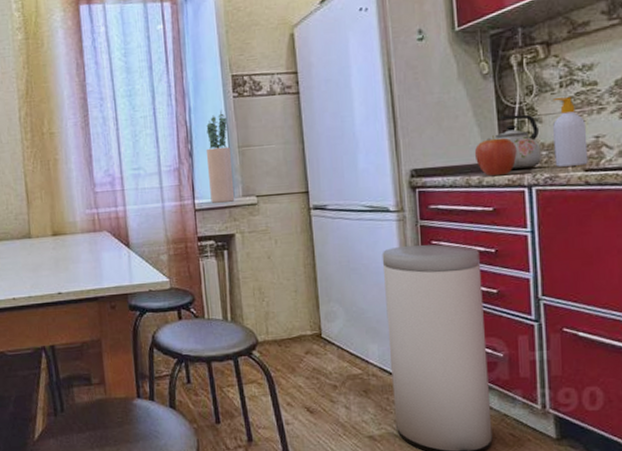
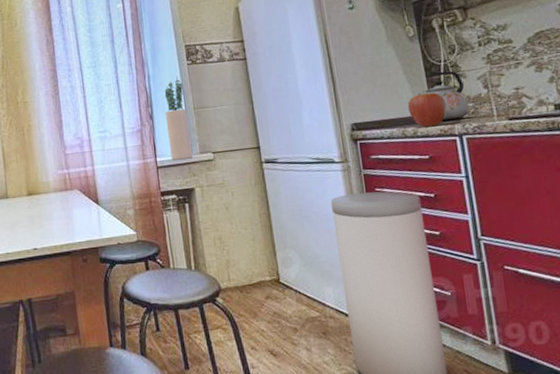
soap bottle: present [552,97,588,167] -> none [473,54,511,117]

